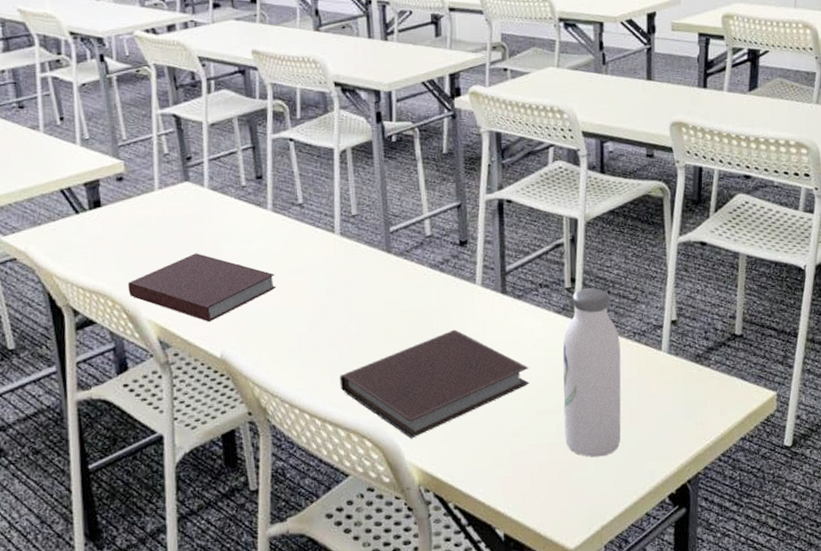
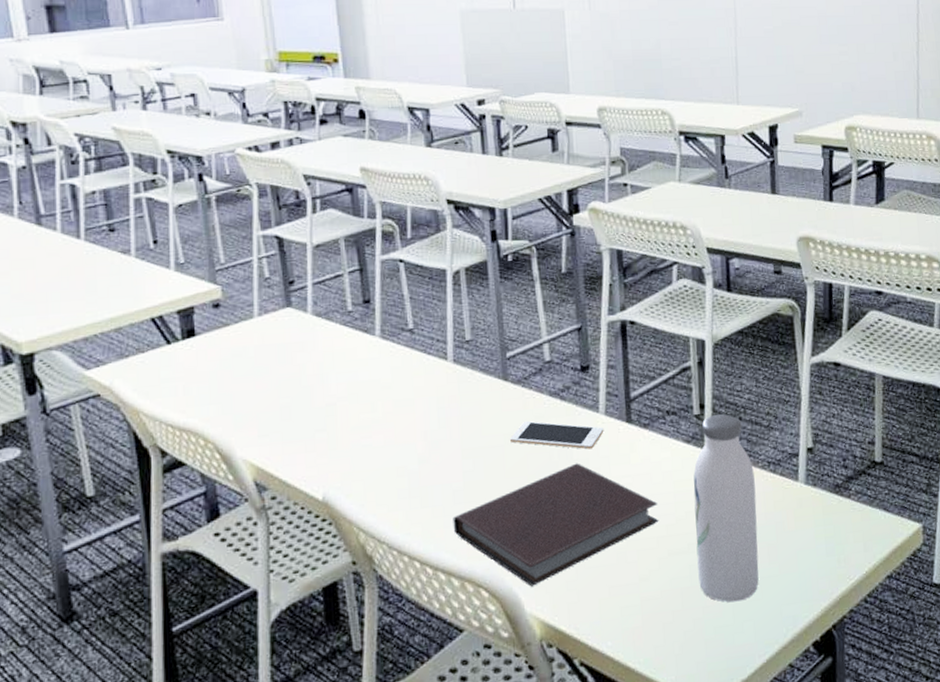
notebook: present [127,253,276,322] -> none [222,385,384,460]
cell phone: none [392,291,480,318] -> present [509,421,604,450]

